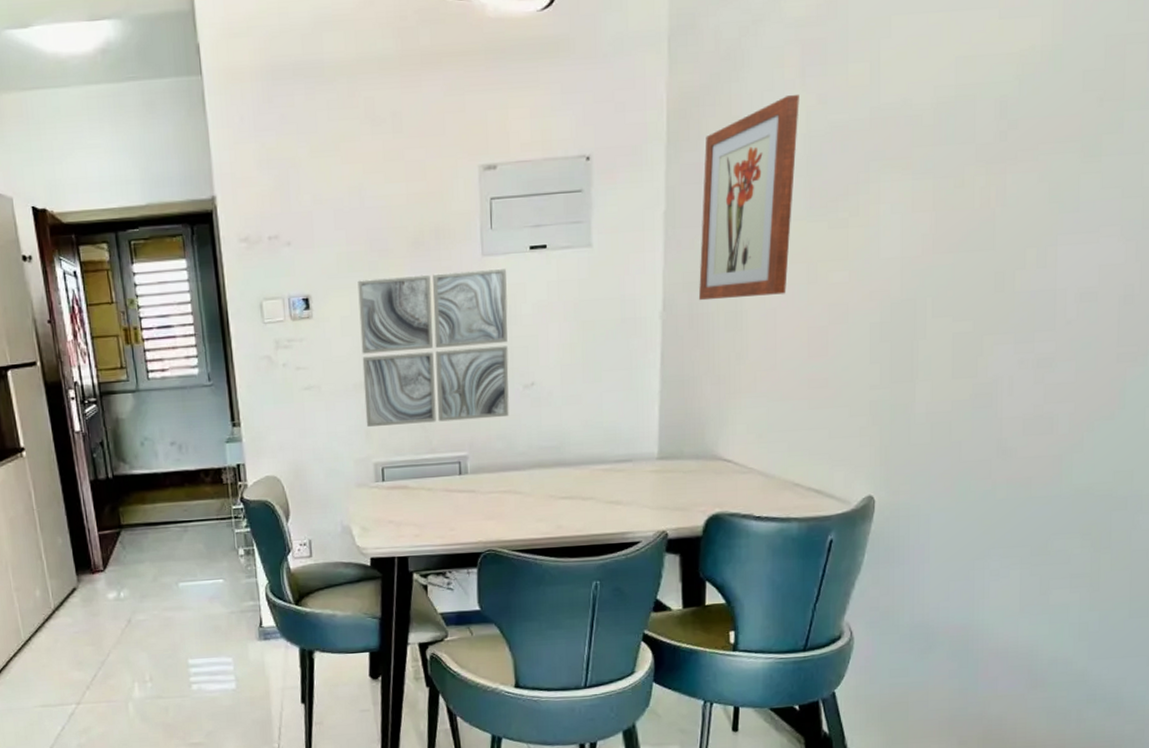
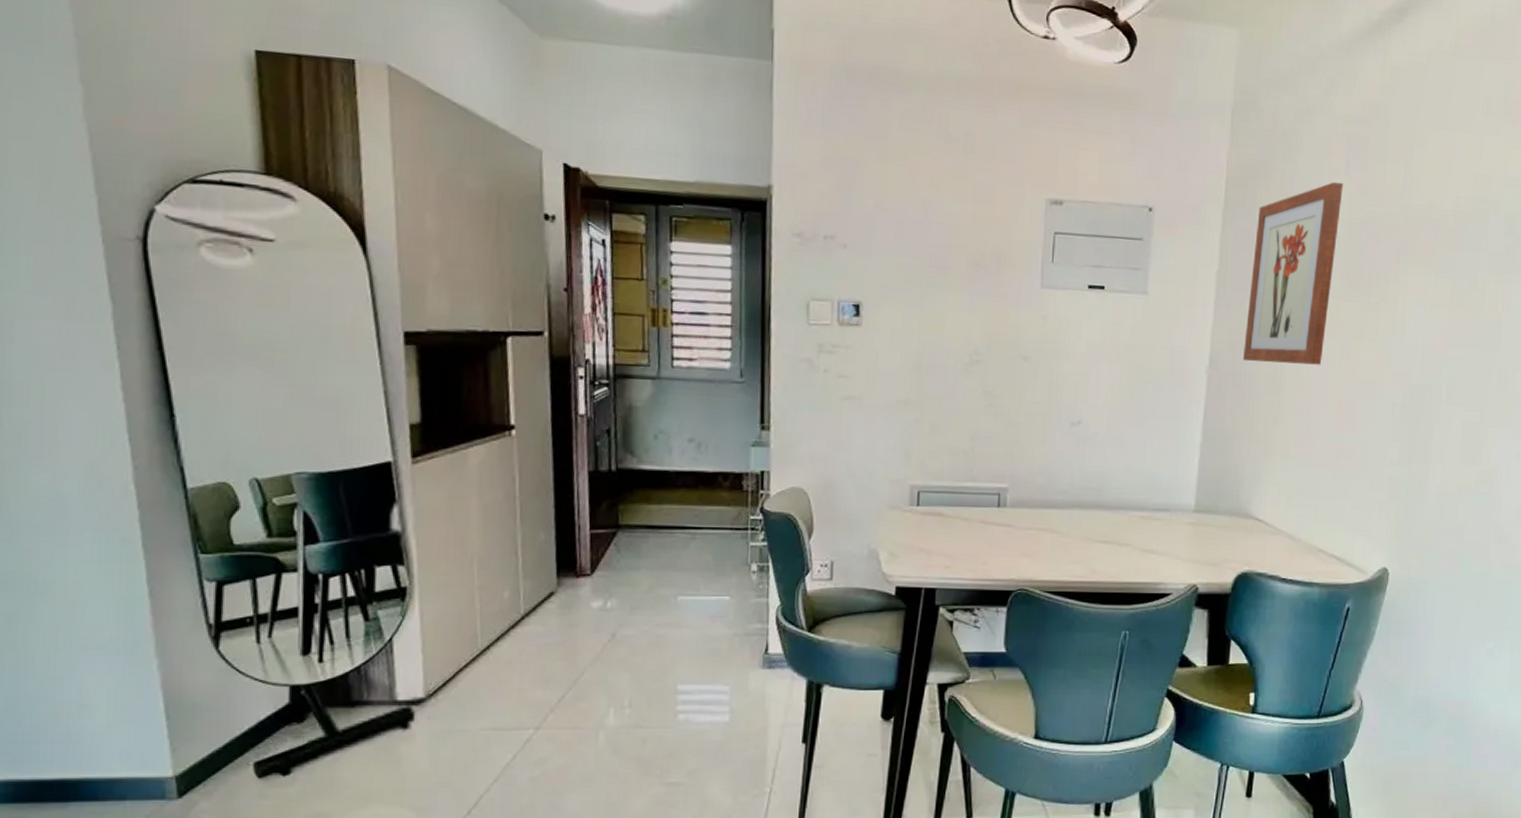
wall art: present [357,268,509,427] -> none [906,294,1064,453]

